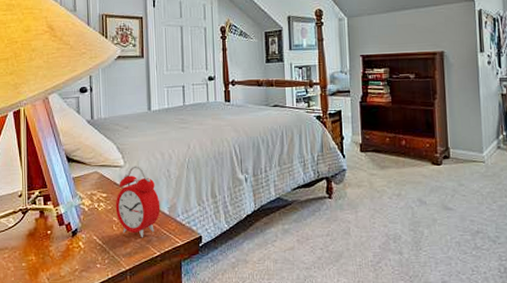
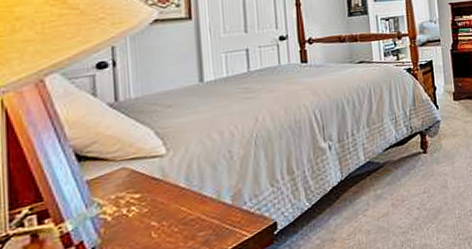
alarm clock: present [115,166,161,238] -> none [154,151,220,240]

